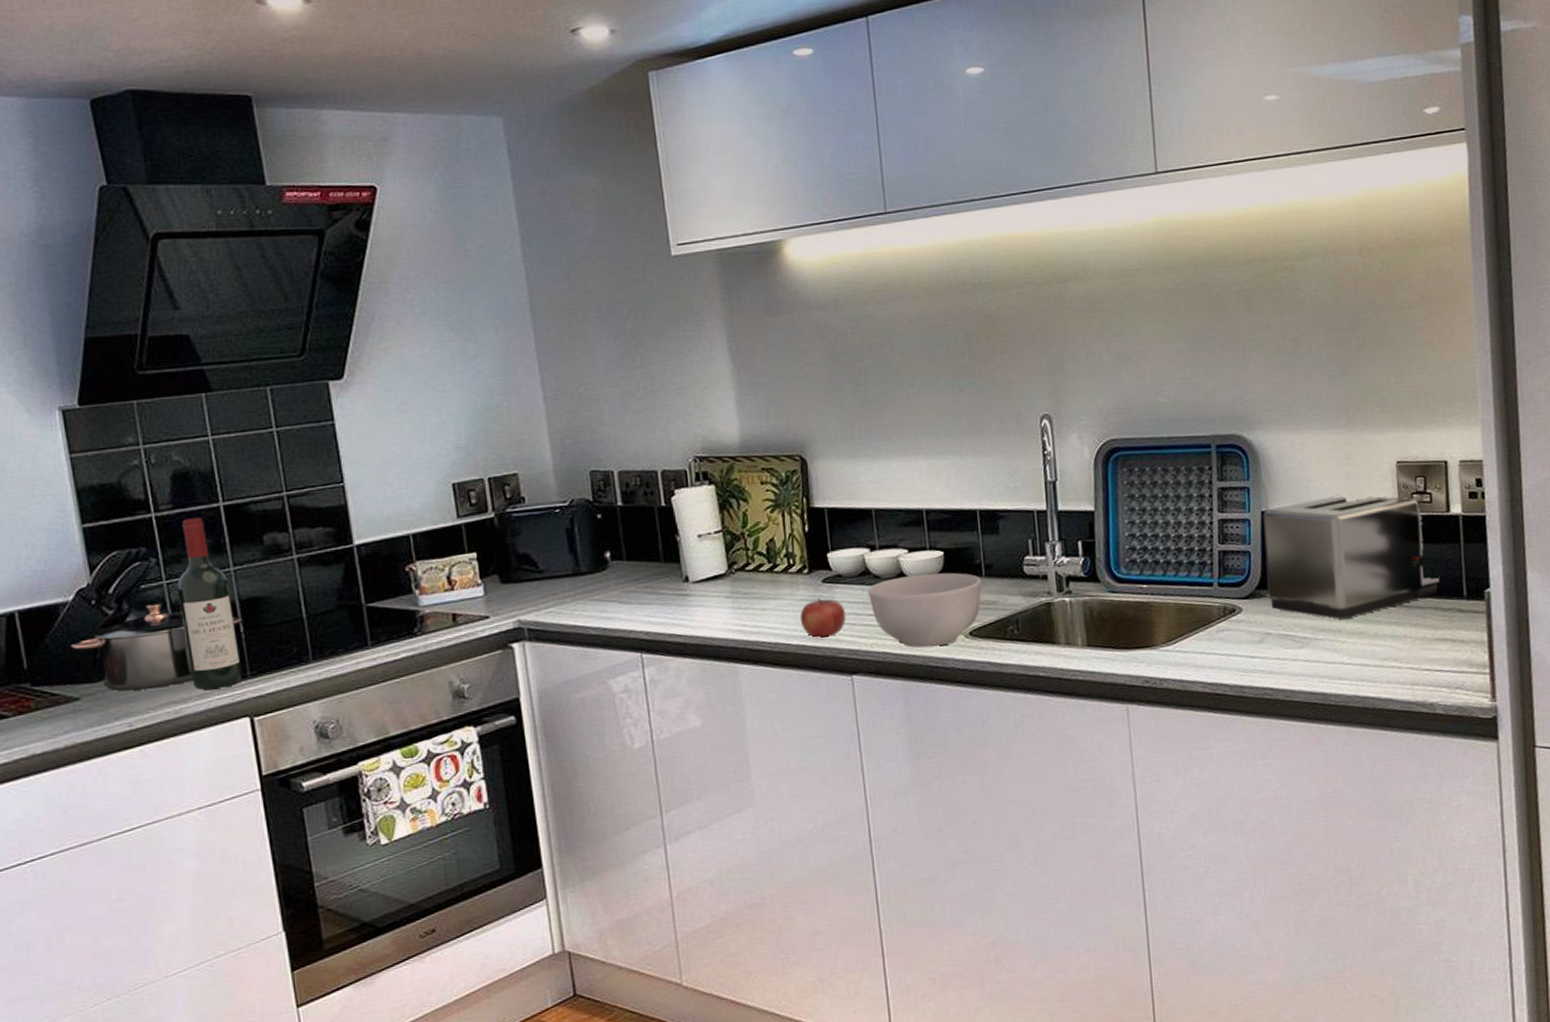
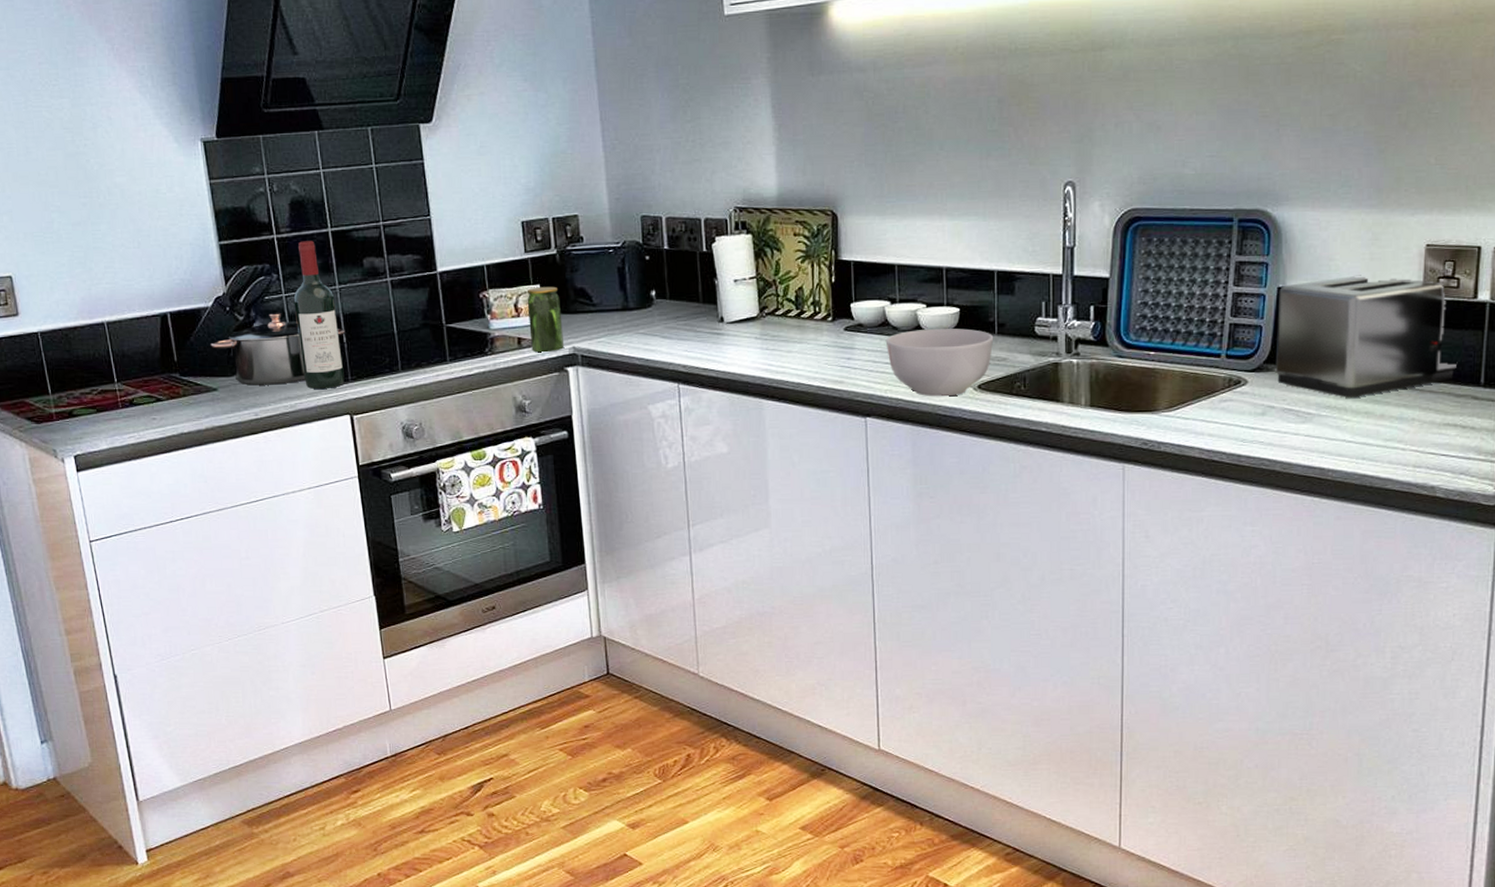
jar: none [461,553,508,630] -> present [527,286,565,353]
fruit: present [799,598,846,638] -> none [821,344,864,381]

